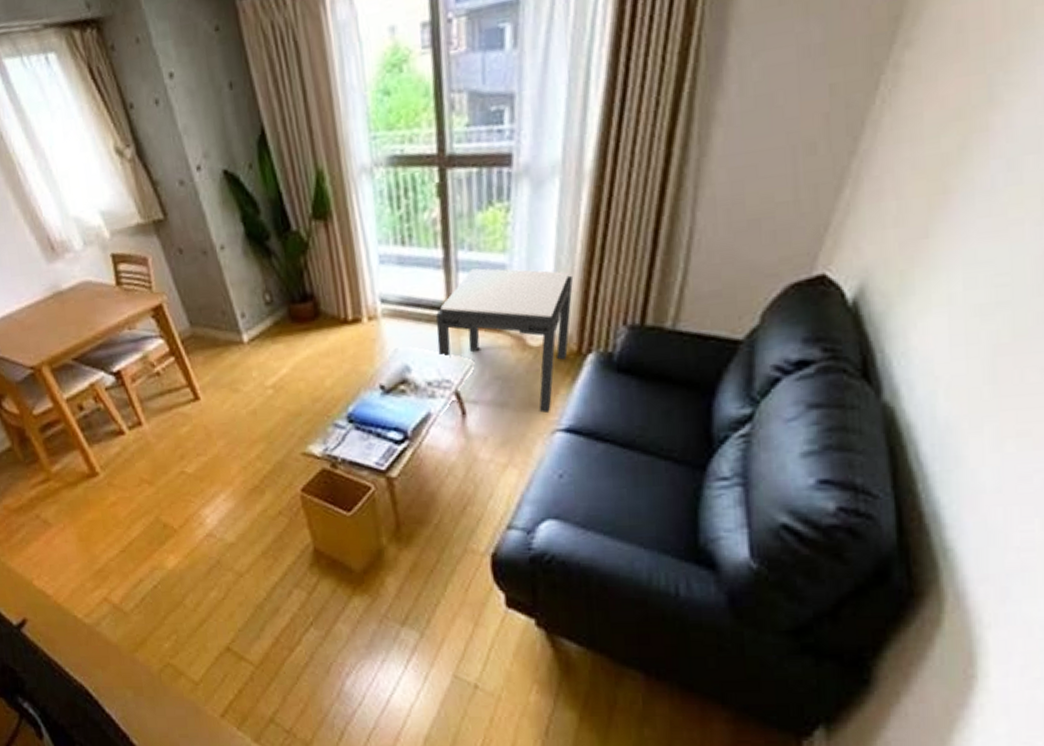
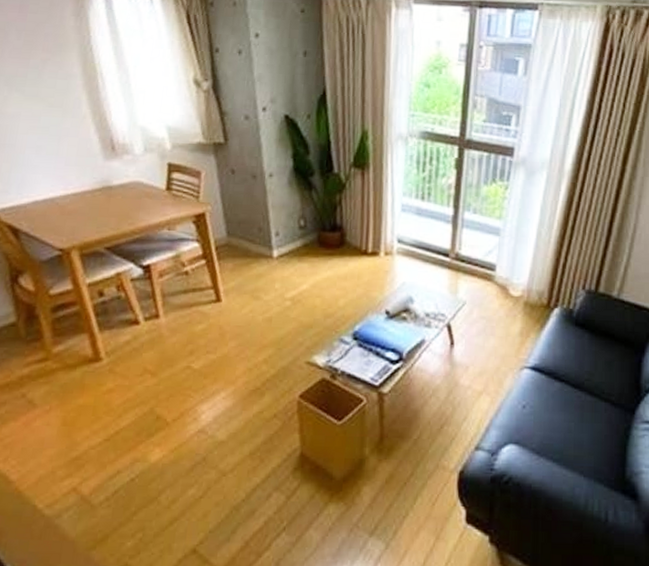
side table: present [436,268,573,414] -> none [438,228,548,353]

